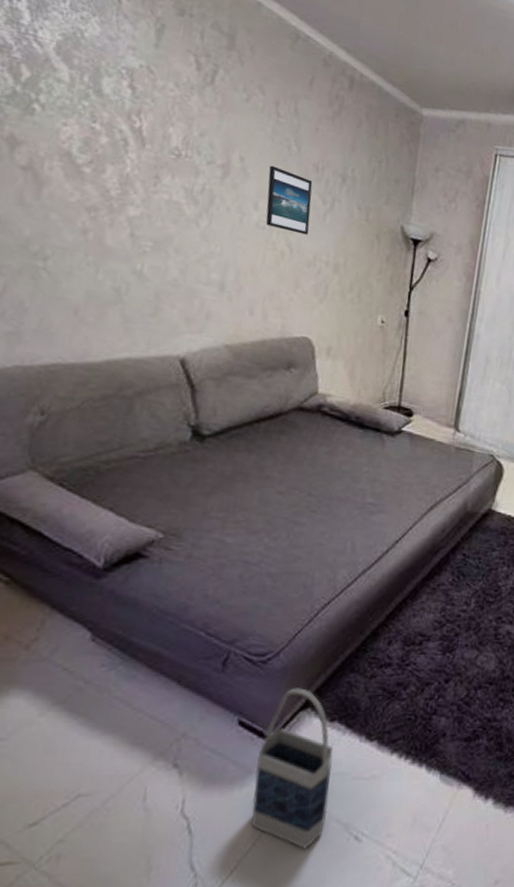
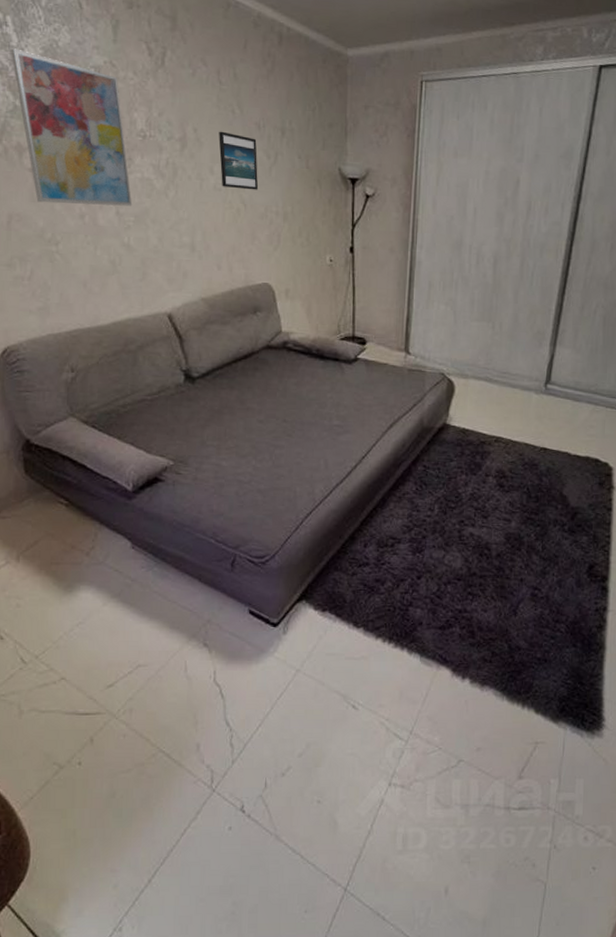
wall art: none [18,26,154,230] -> present [11,48,133,206]
bag: present [250,688,334,849] -> none [267,584,328,713]

